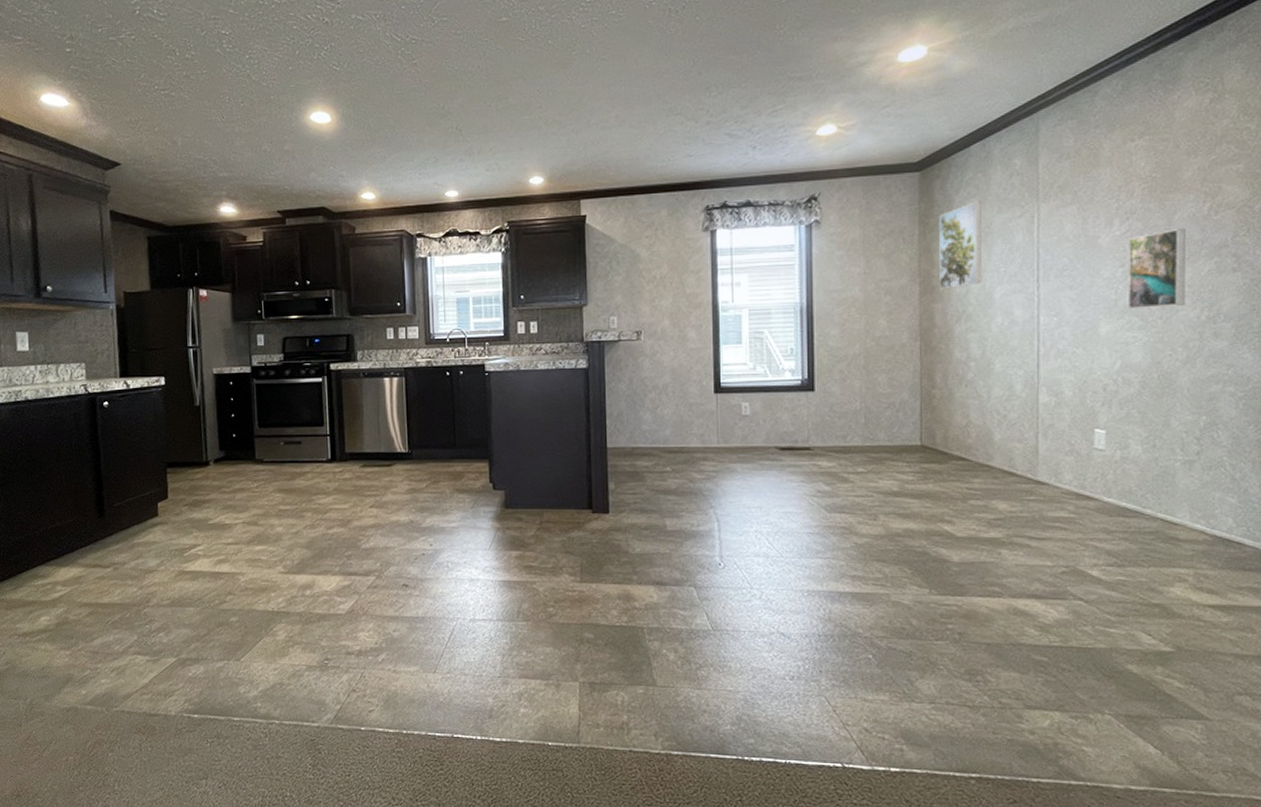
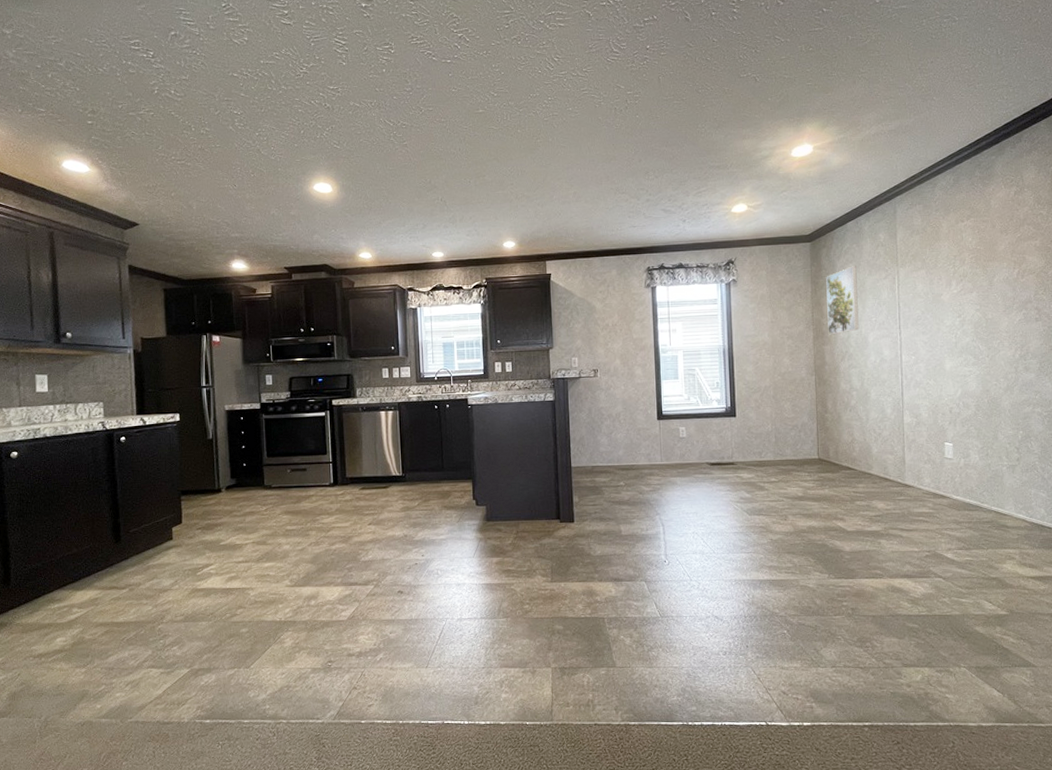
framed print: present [1127,228,1185,309] -> none [962,288,1004,349]

